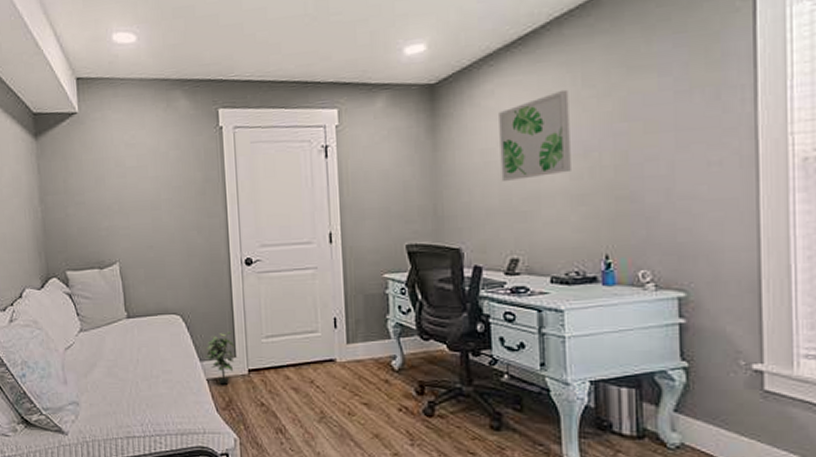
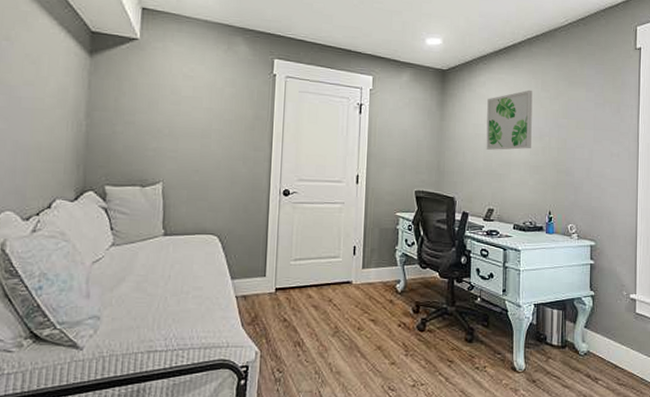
potted plant: present [206,331,236,385] -> none [238,253,266,302]

